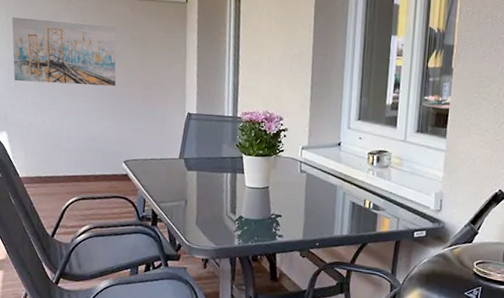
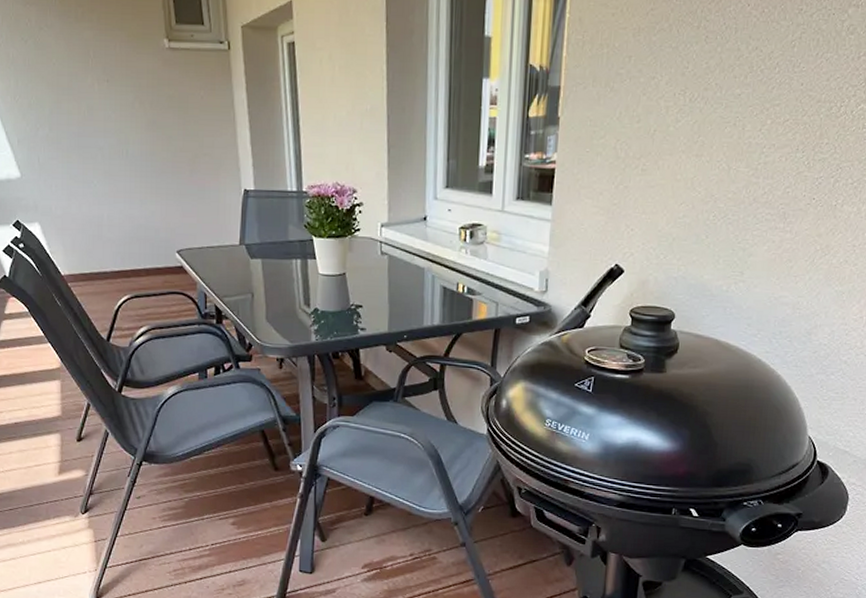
wall art: present [11,17,116,87] -> none [23,80,156,162]

